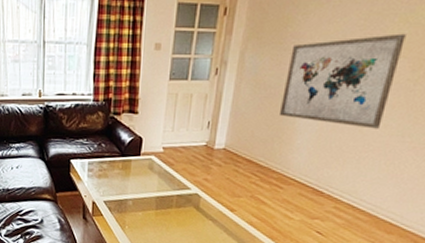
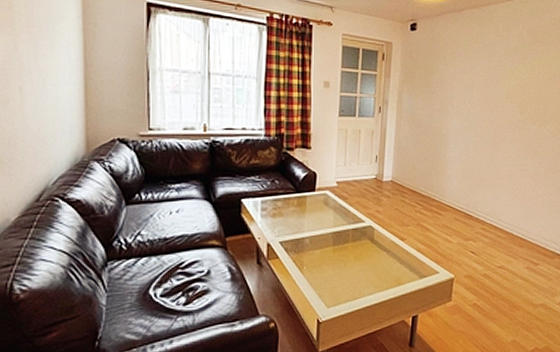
wall art: present [278,33,406,129] -> none [432,84,513,160]

